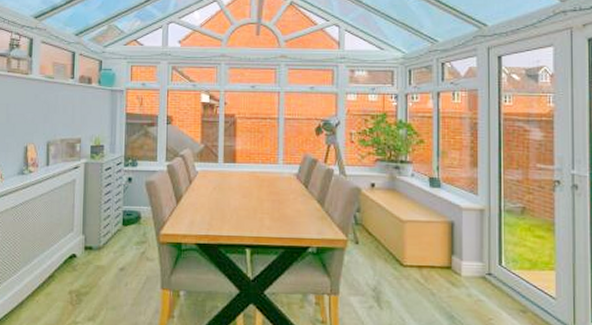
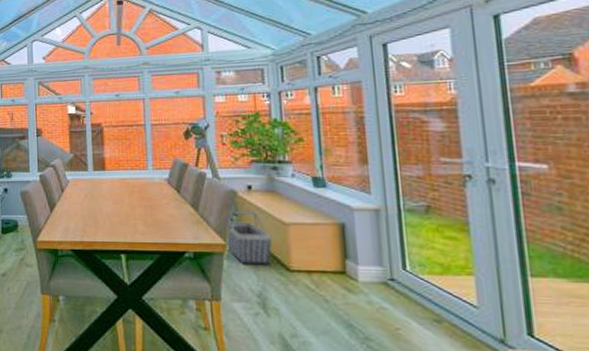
basket: none [347,207,390,260] -> present [225,210,272,265]

